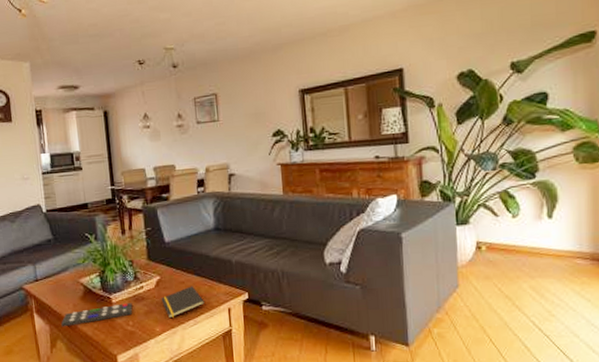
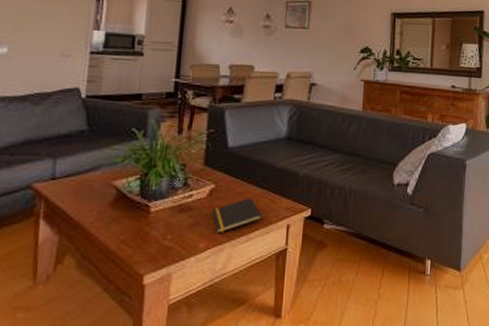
remote control: present [61,303,133,327] -> none [76,213,176,239]

